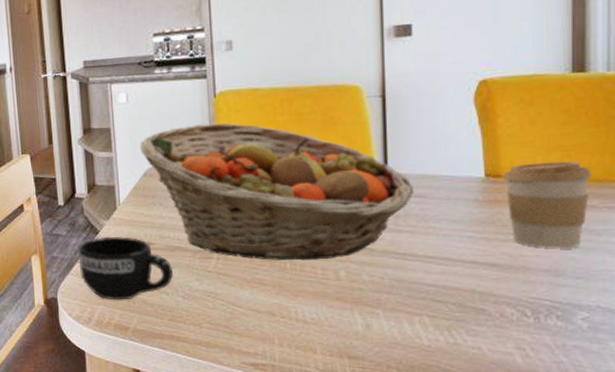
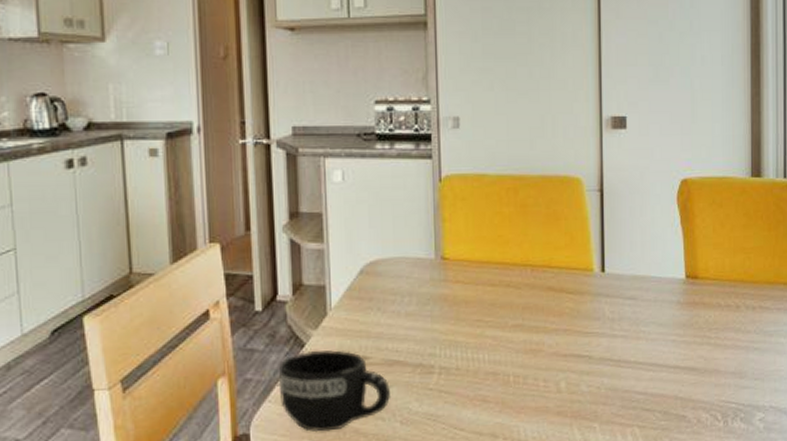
fruit basket: present [140,122,415,261] -> none [357,212,628,373]
coffee cup: present [502,161,592,248] -> none [699,263,766,350]

